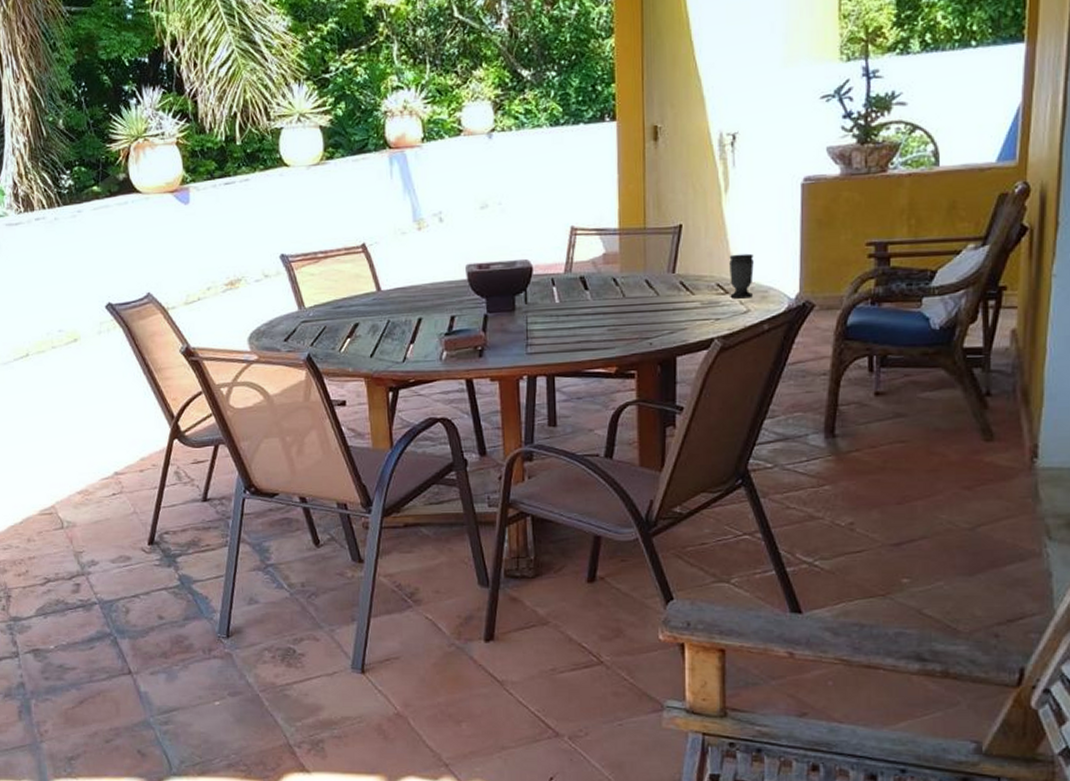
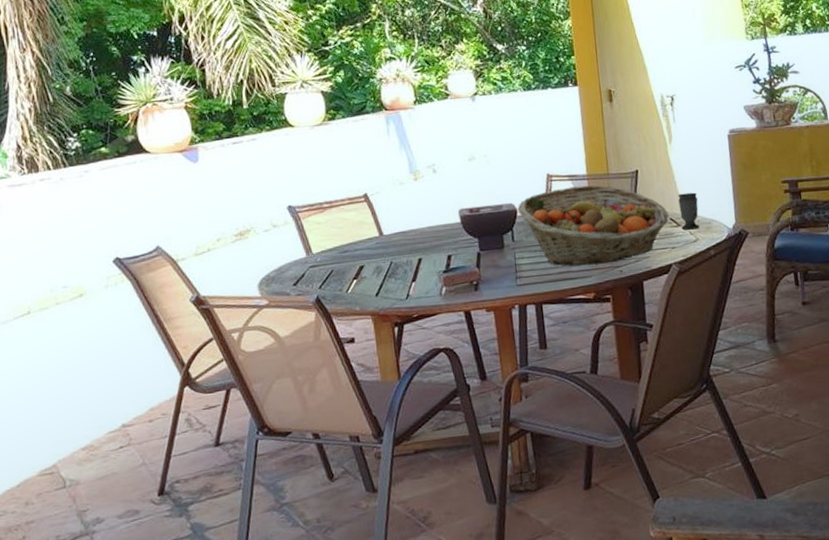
fruit basket: none [533,241,716,335] -> present [517,185,670,266]

